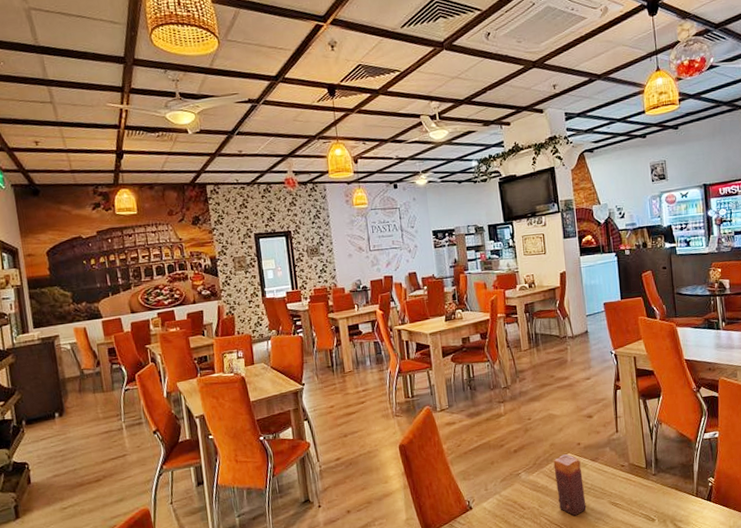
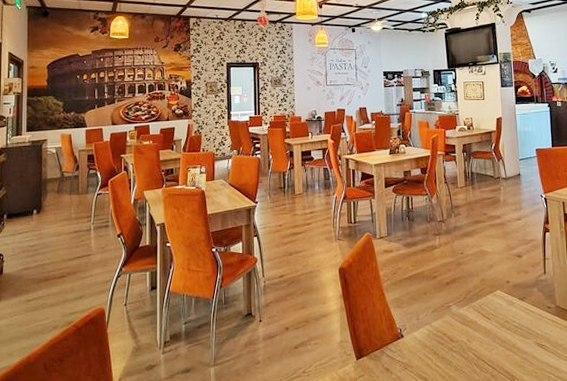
candle: present [553,453,586,516] -> none [483,290,513,353]

